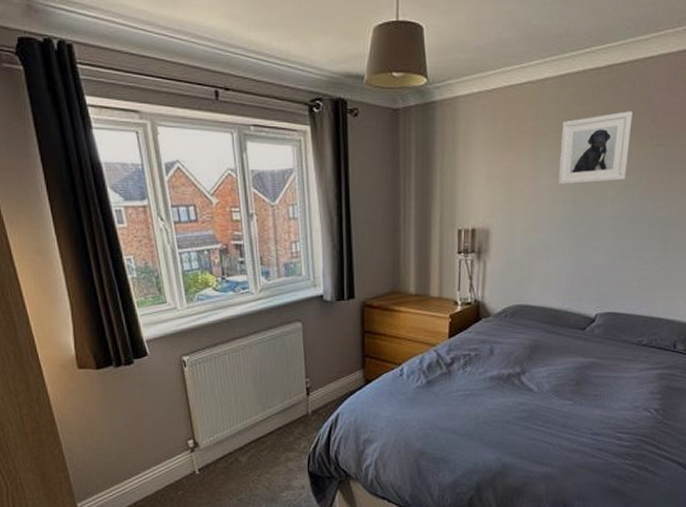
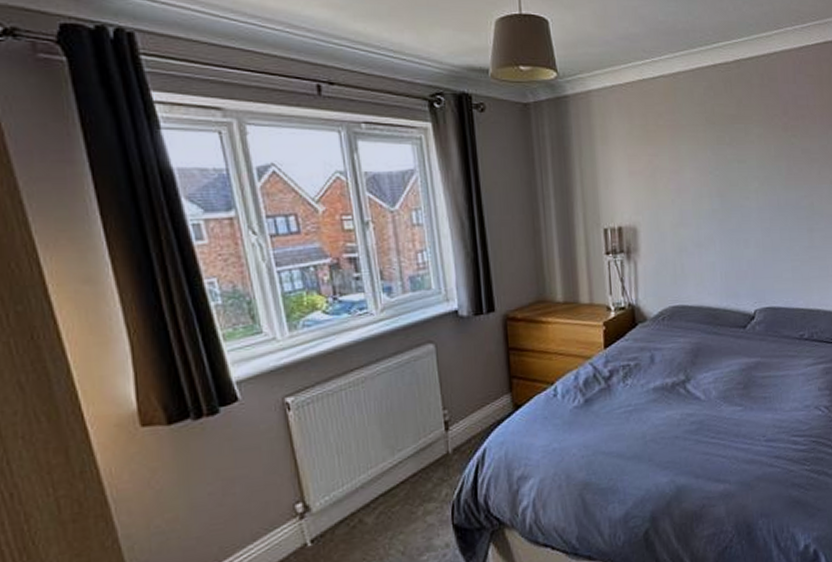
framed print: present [557,111,633,185] -> none [699,104,766,178]

